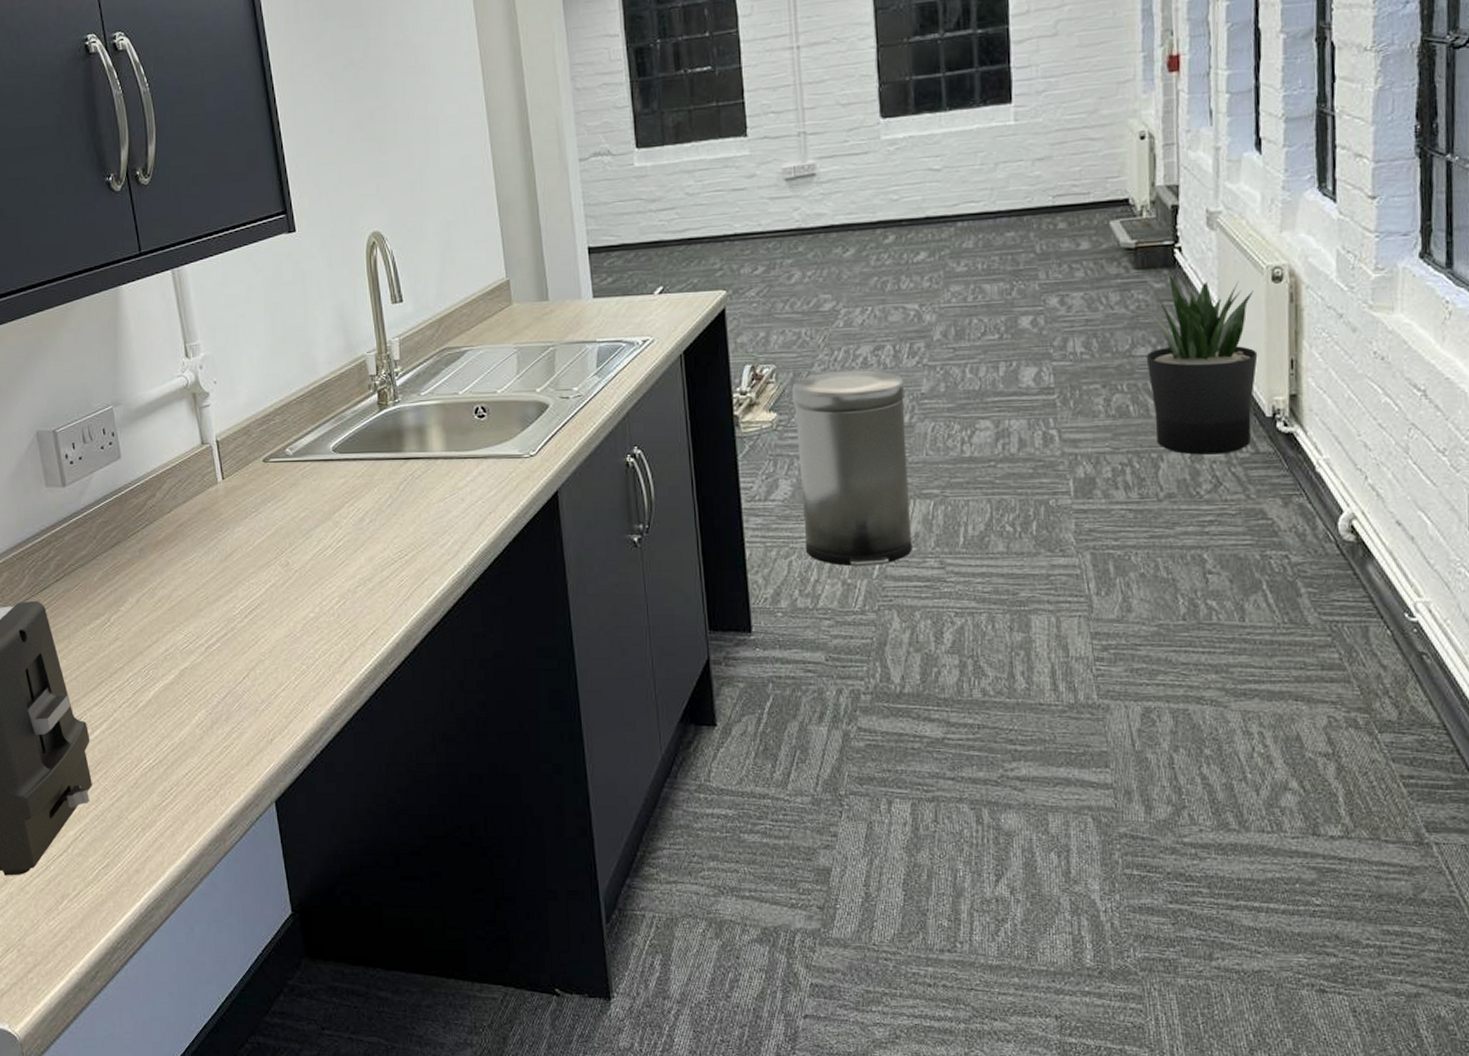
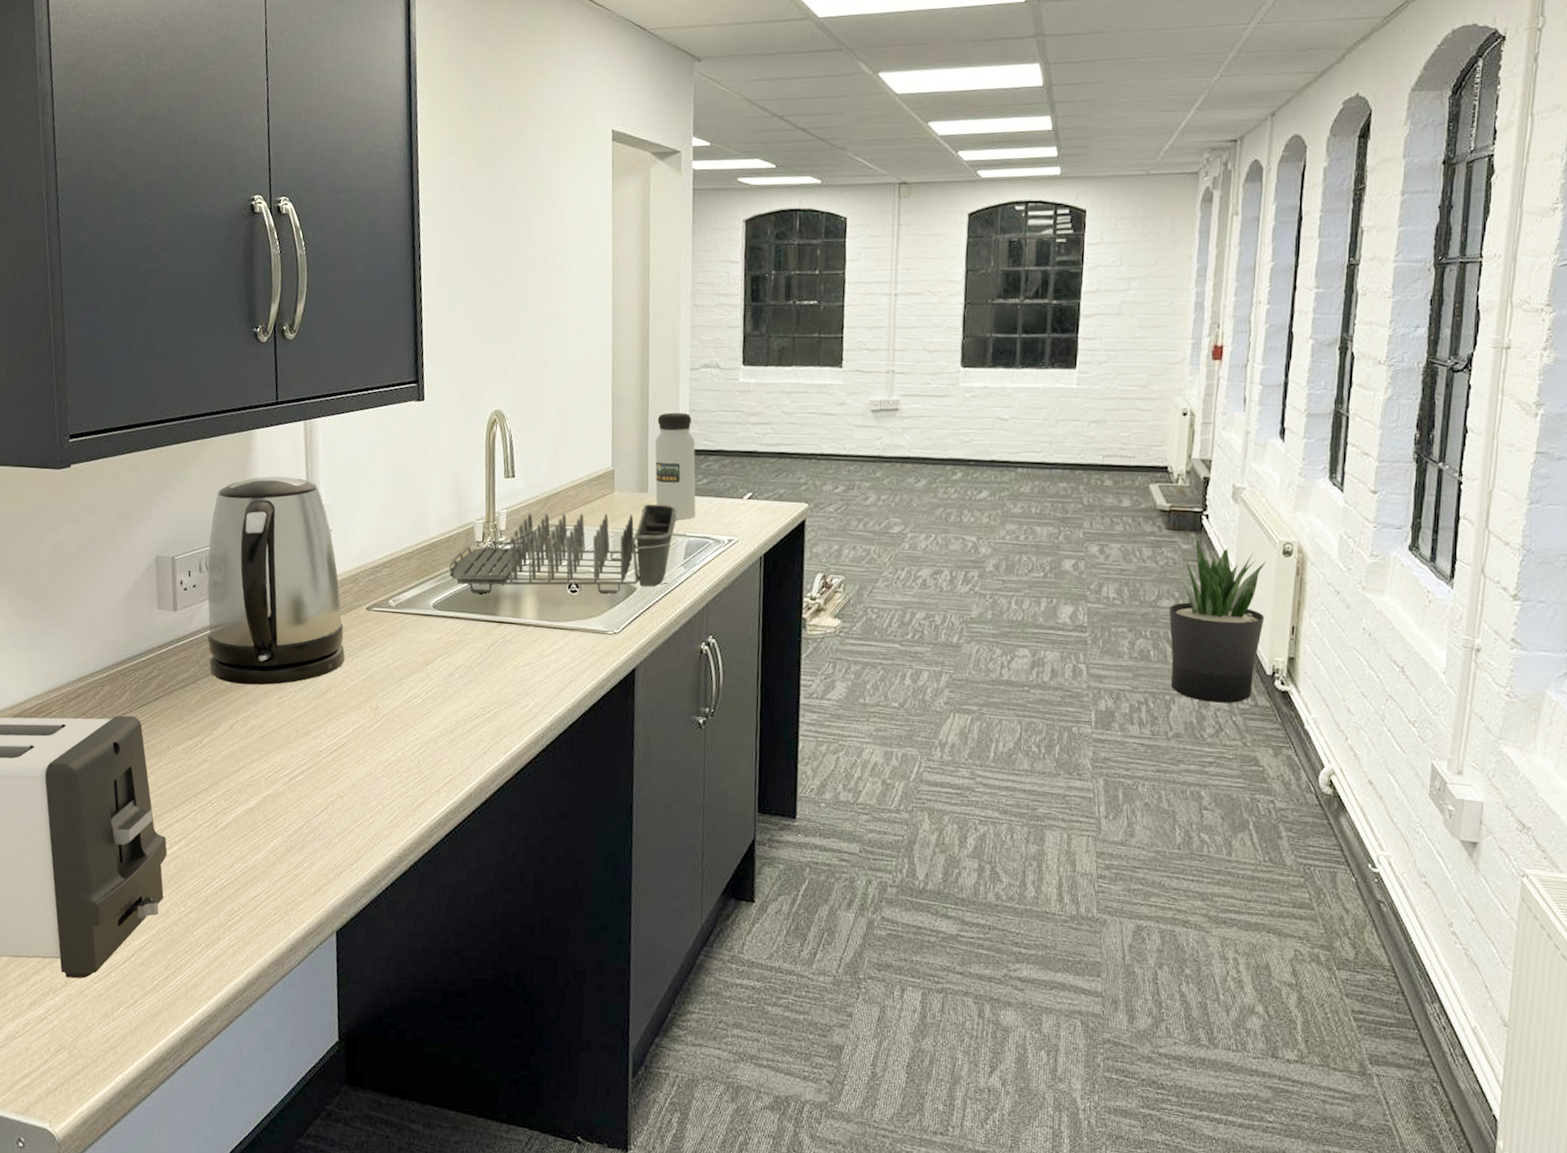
kettle: none [89,331,248,555] -> present [207,476,345,686]
dish rack: none [343,310,584,431] -> present [448,504,677,595]
water bottle: none [549,209,604,326] -> present [654,412,696,520]
pedal bin: present [792,370,912,567] -> none [852,588,956,770]

